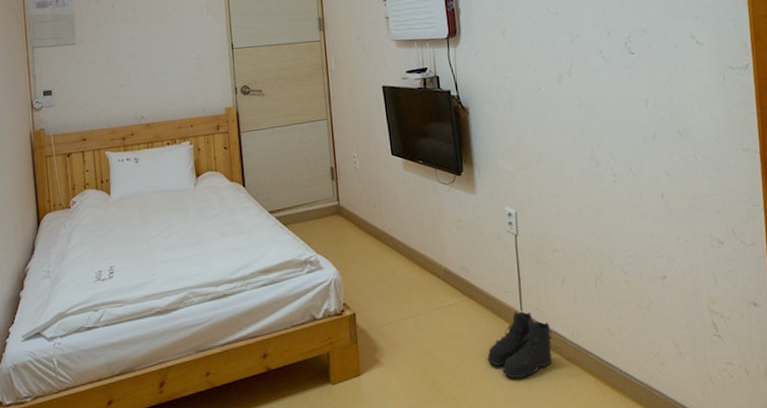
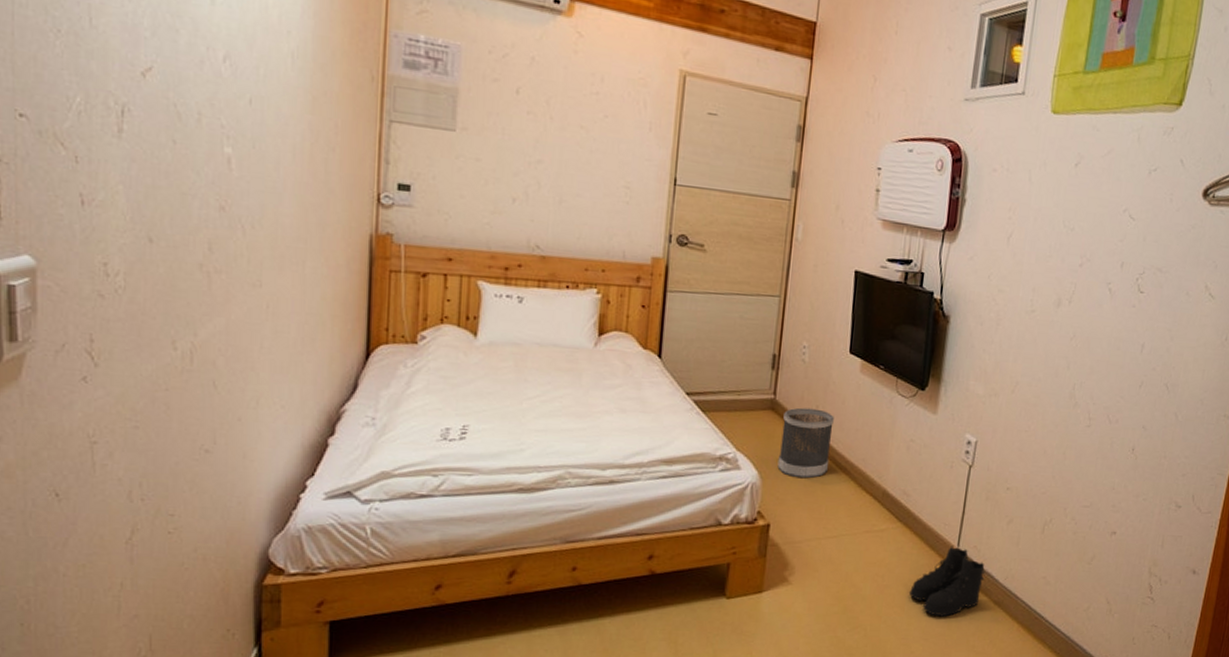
wastebasket: none [348,207,394,269] -> present [777,407,834,479]

